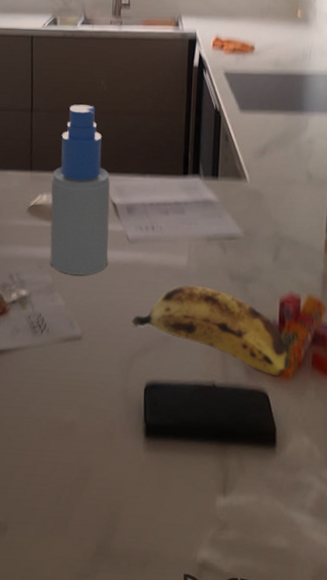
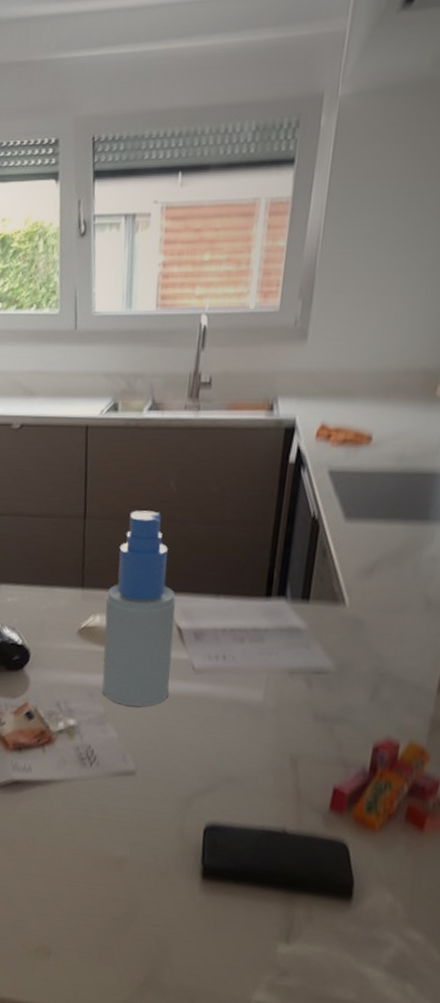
banana: present [132,285,290,376] -> none [193,723,379,828]

